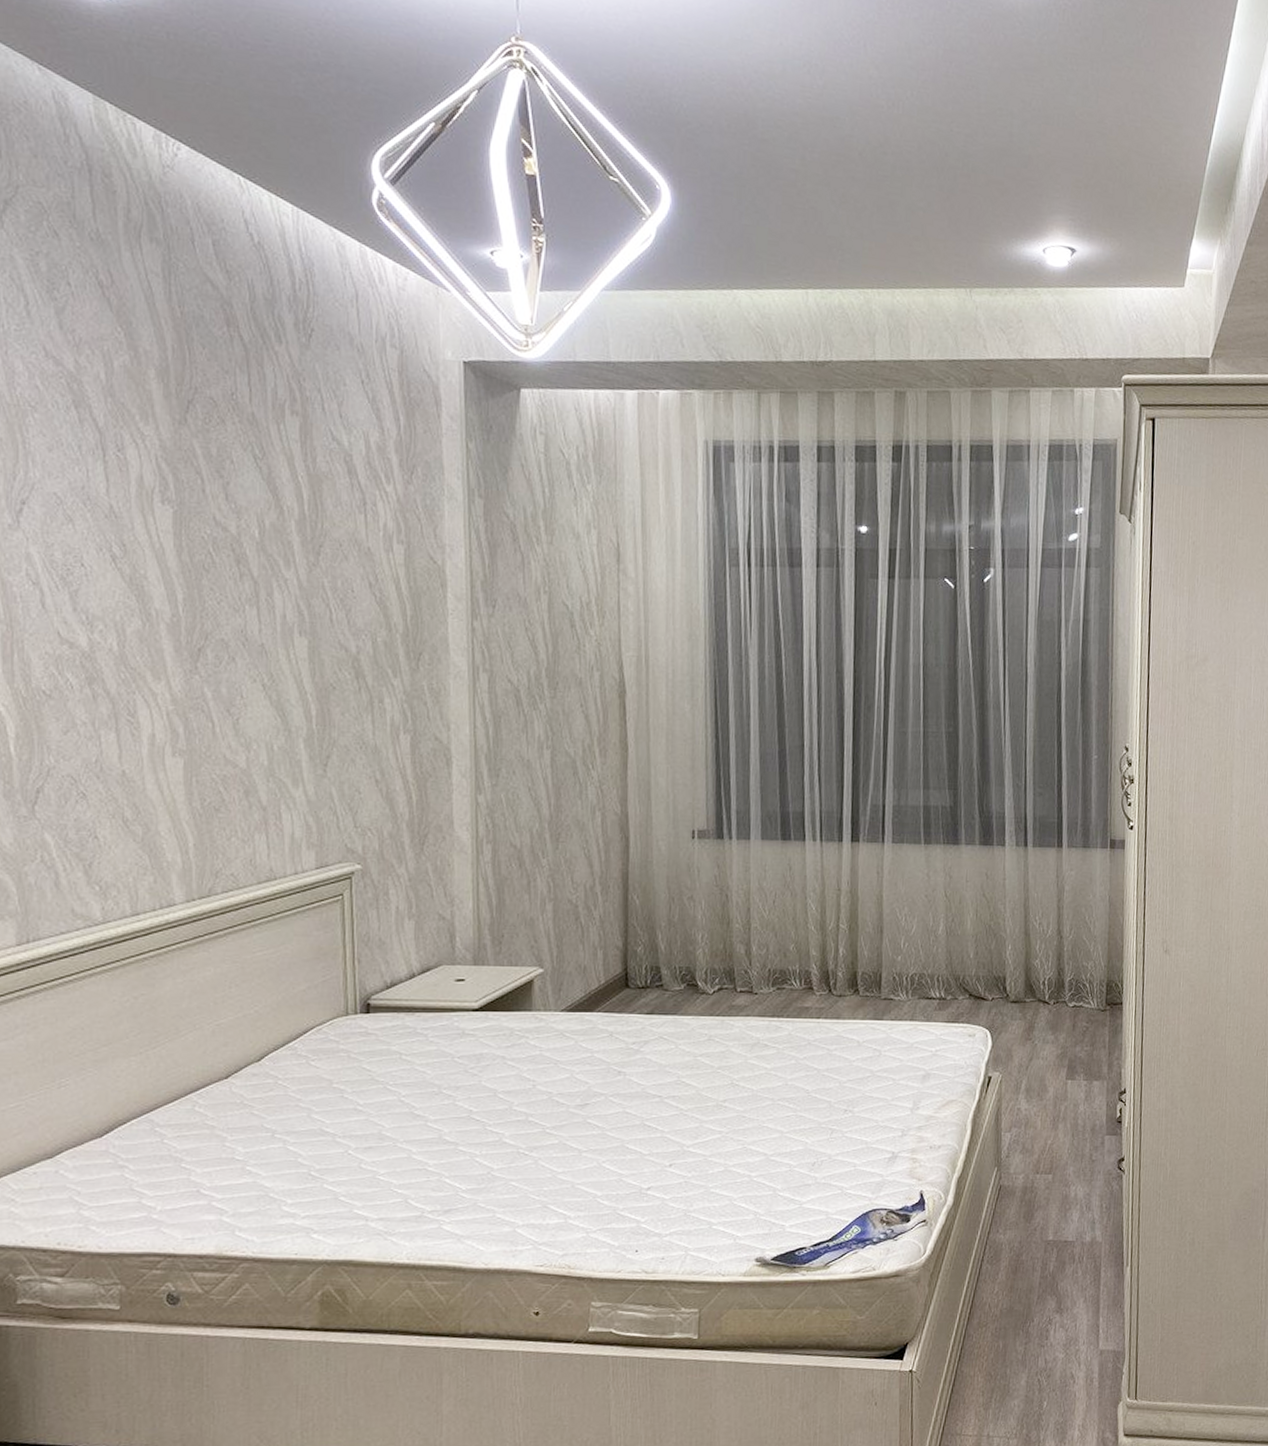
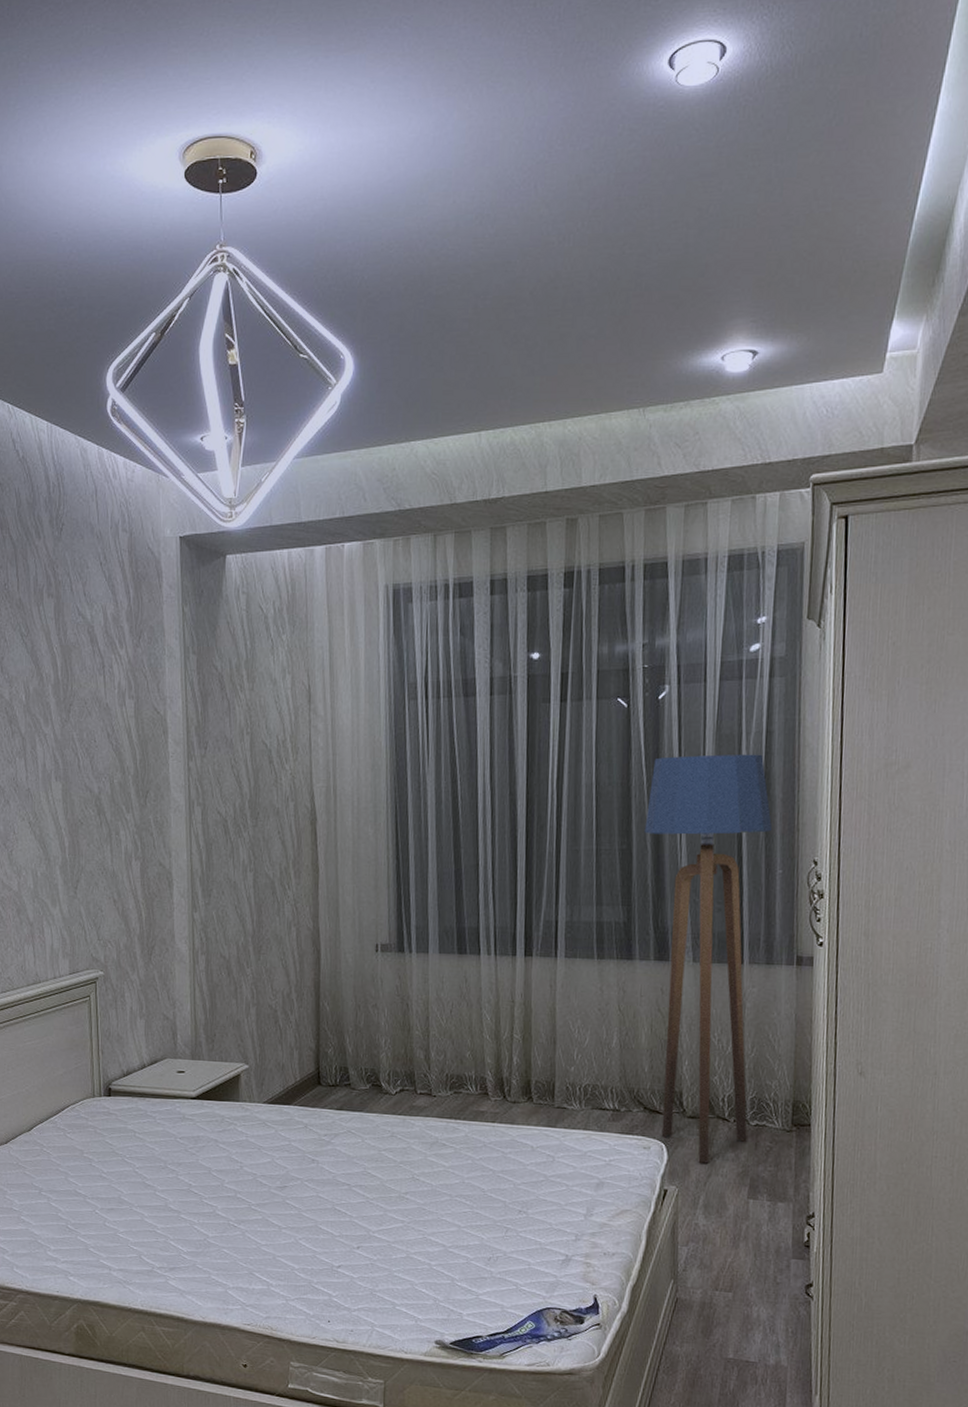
floor lamp: none [970,640,1089,1047] -> present [644,754,773,1164]

